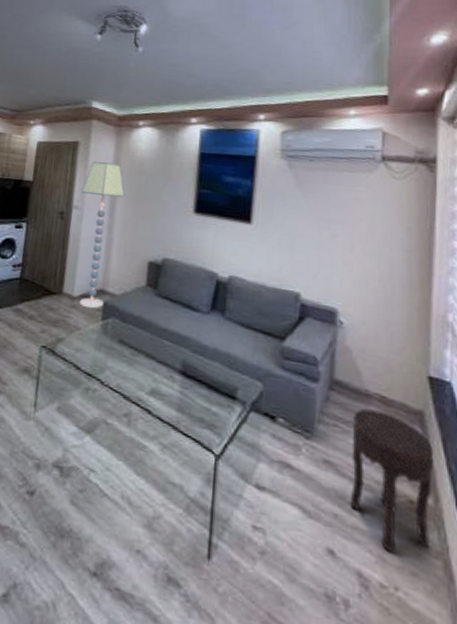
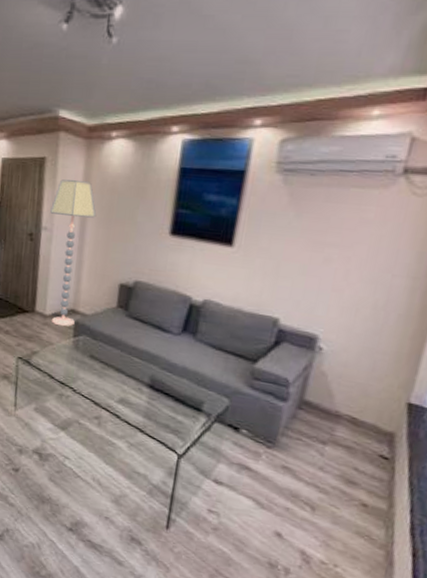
side table: present [349,408,434,553] -> none [302,426,398,541]

